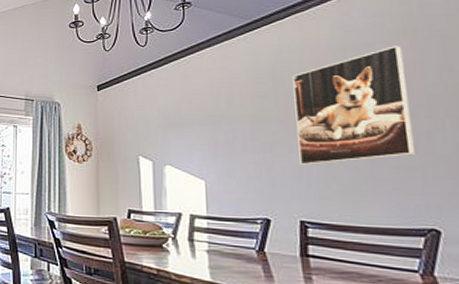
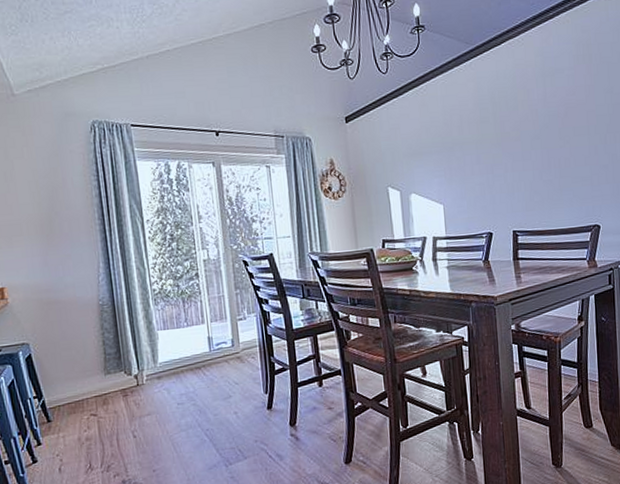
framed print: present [292,45,415,165] -> none [507,71,587,183]

